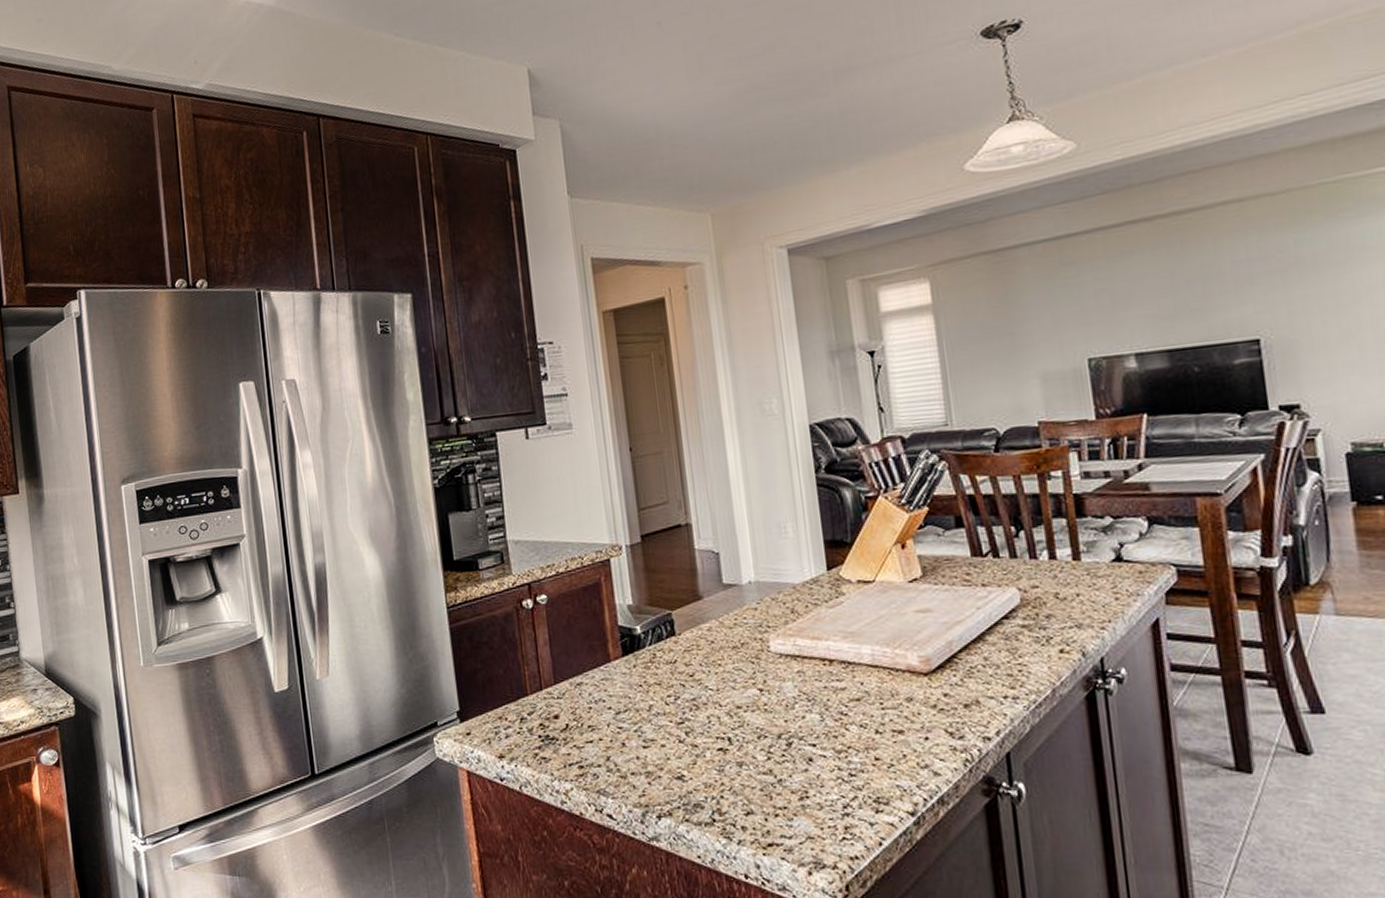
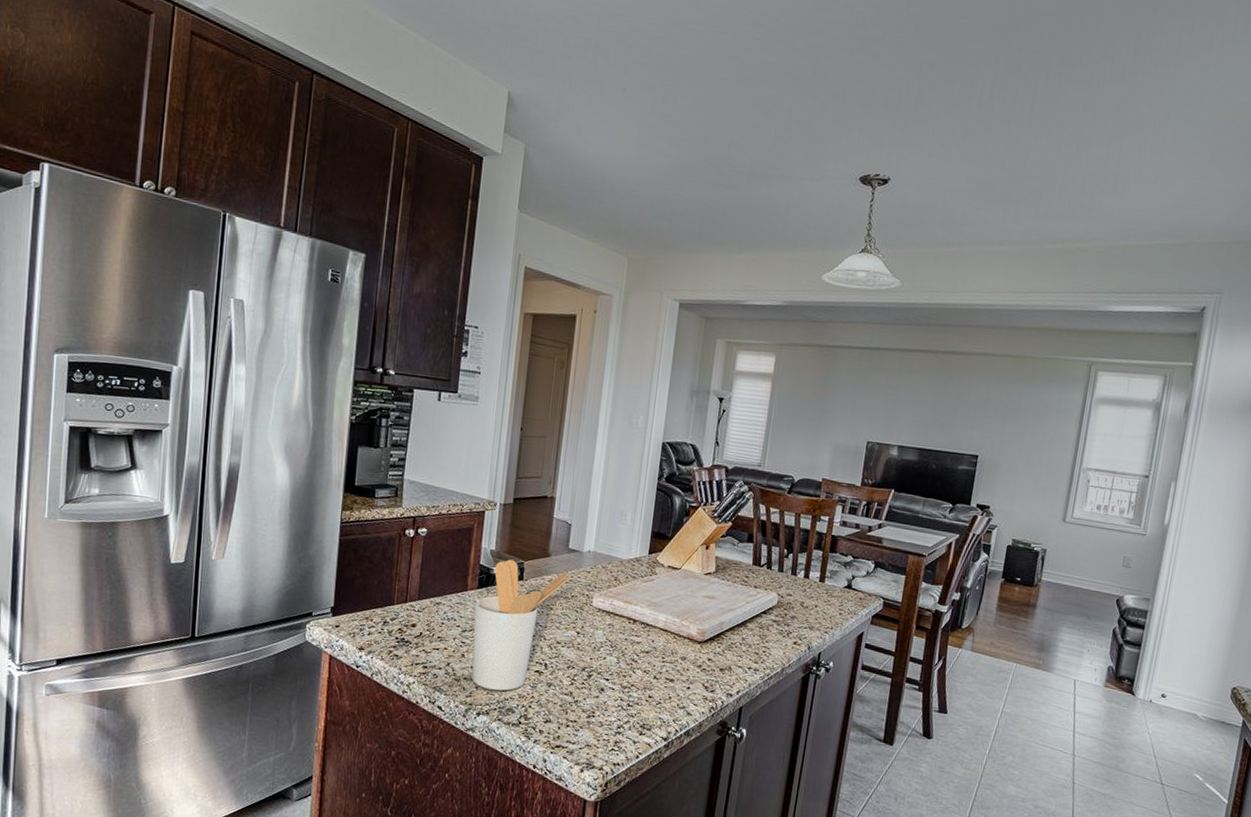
utensil holder: none [623,612,732,783] -> present [471,559,569,691]

